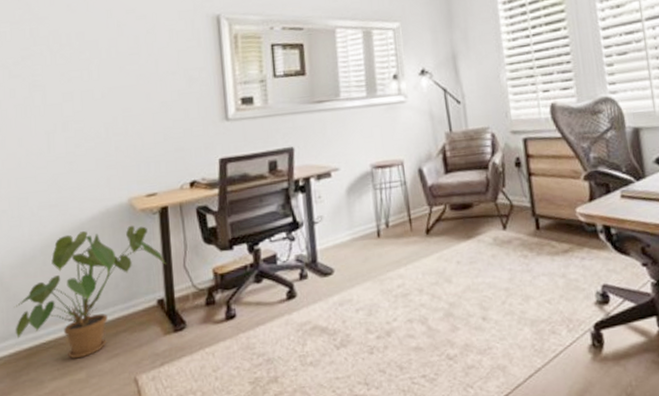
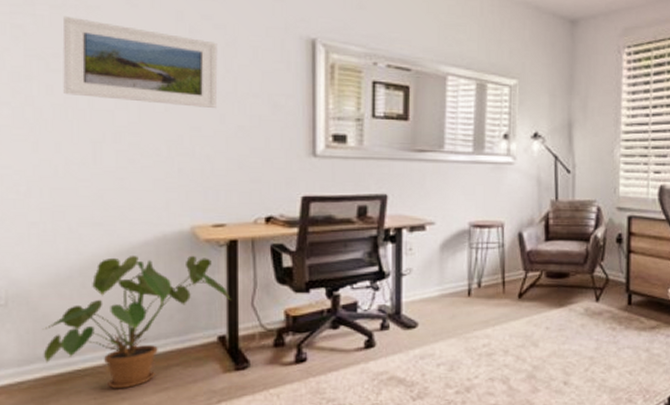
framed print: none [21,29,143,96] -> present [63,15,218,108]

